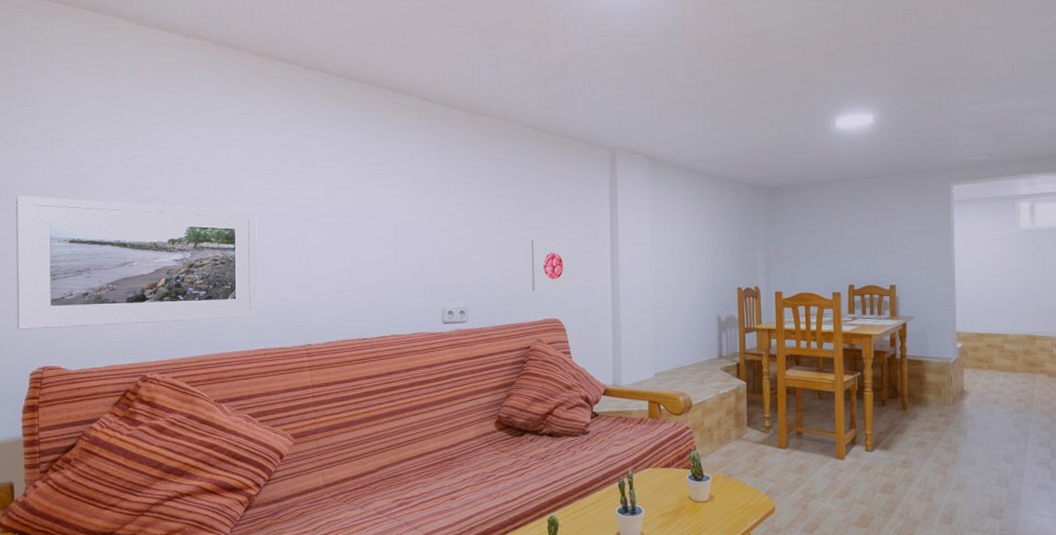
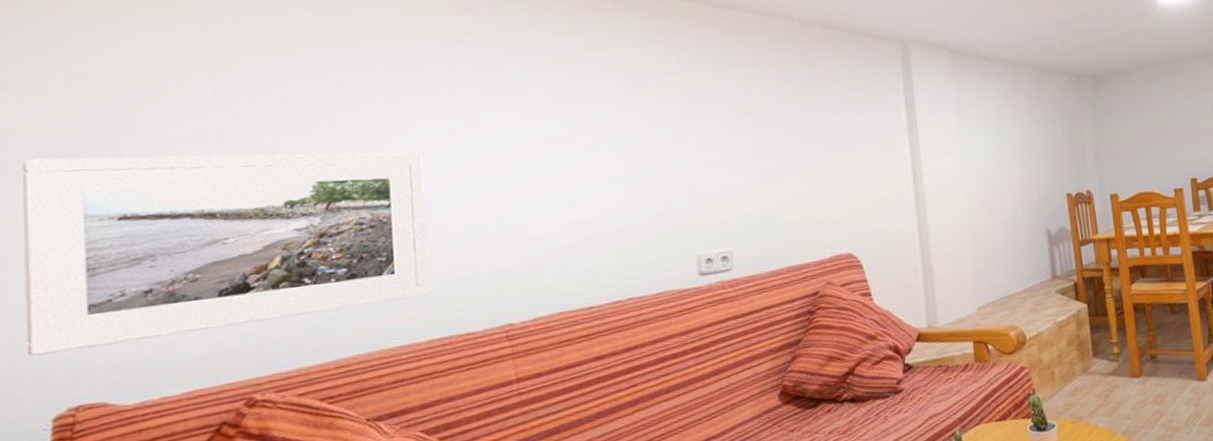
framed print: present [531,239,573,292] -> none [810,156,868,223]

